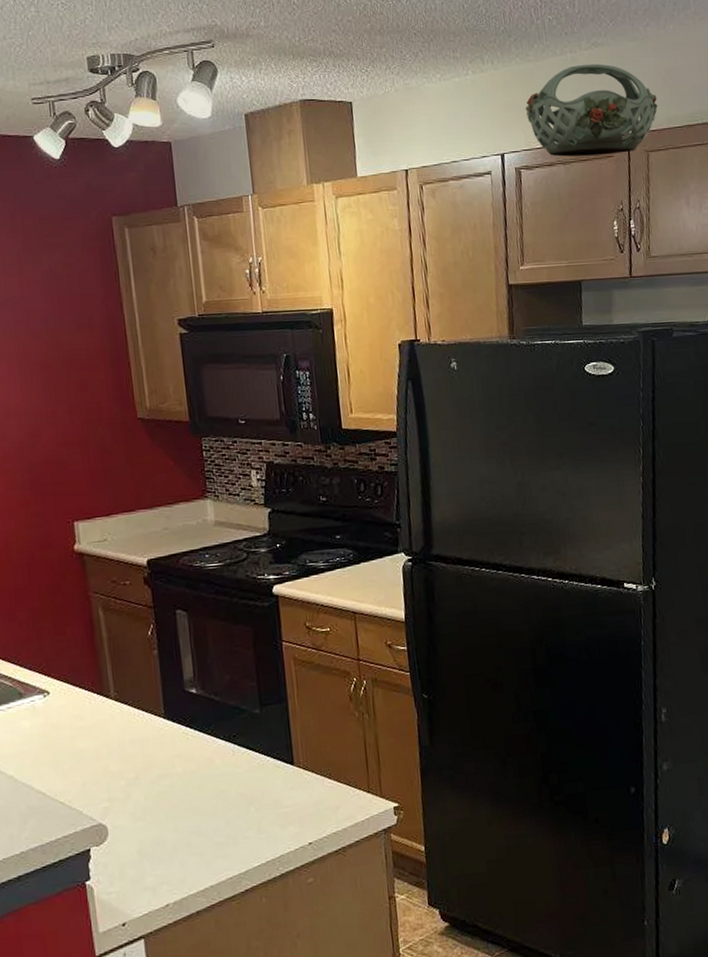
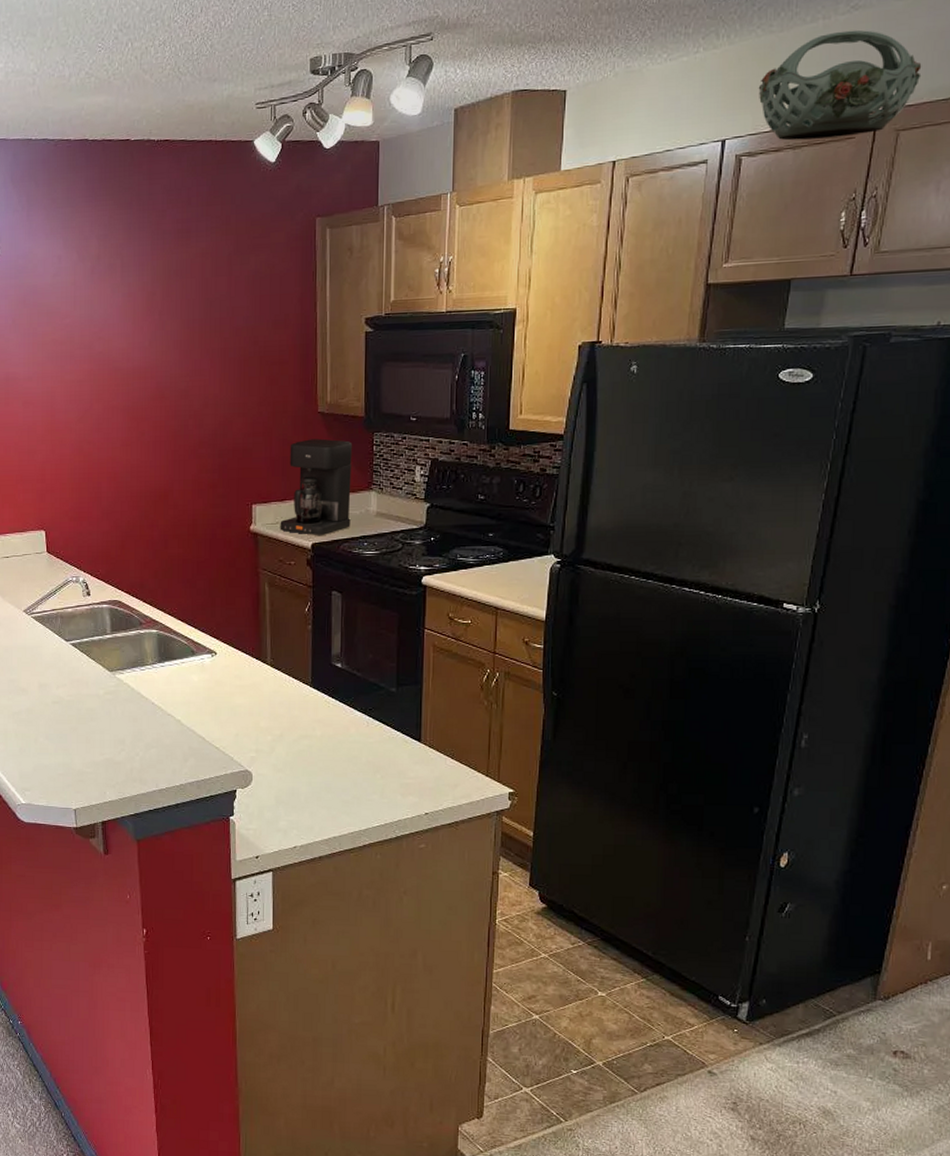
coffee maker: none [108,446,188,552] -> present [280,438,352,536]

